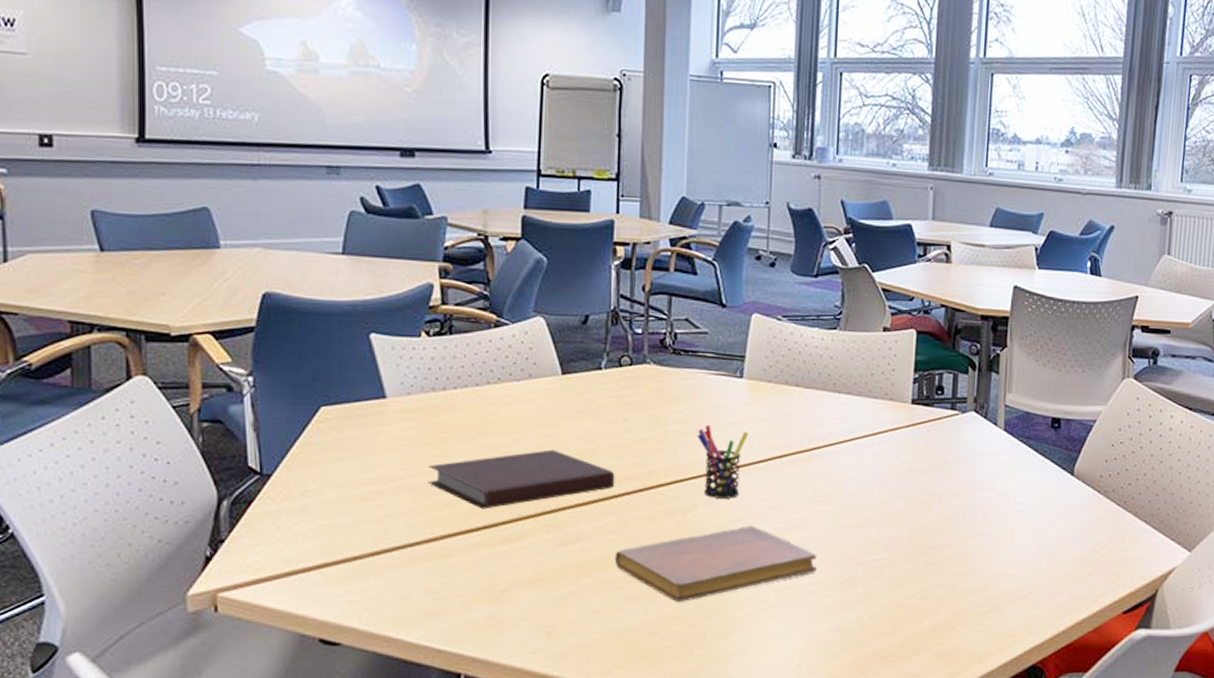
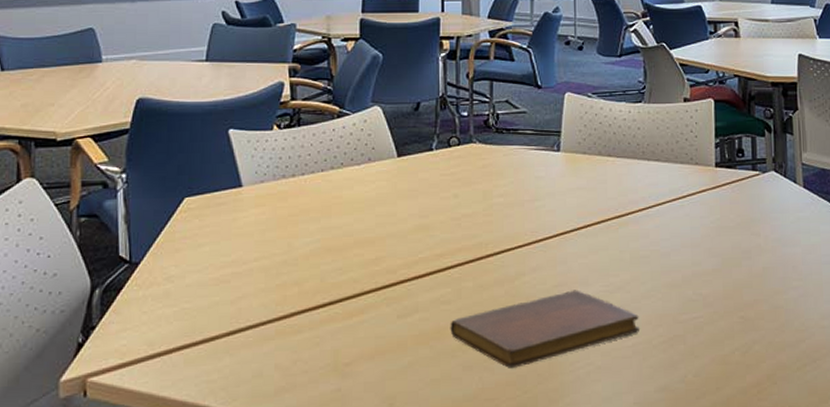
notebook: present [428,449,615,510] -> none [279,226,448,286]
pen holder: present [696,424,748,498] -> none [521,195,568,265]

